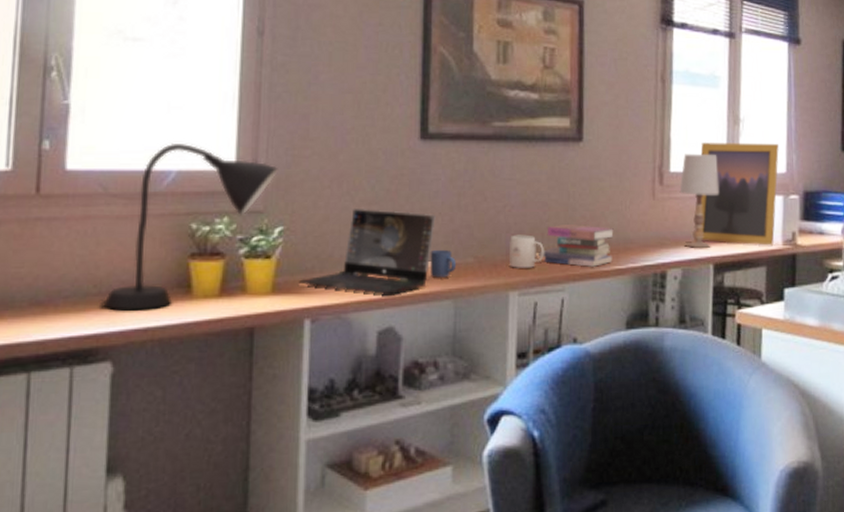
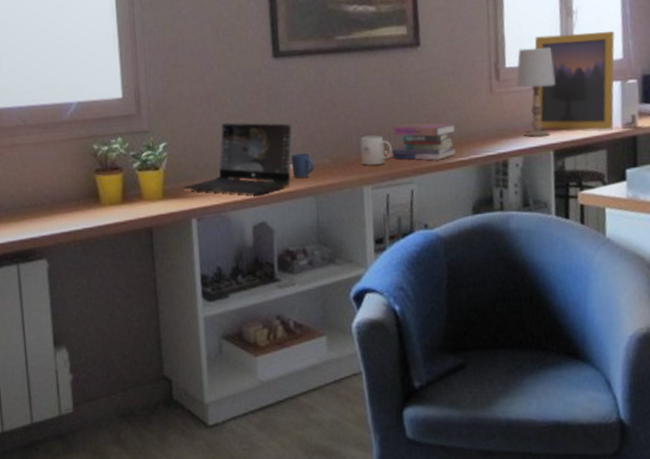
desk lamp: present [100,144,280,311] -> none [32,79,158,219]

